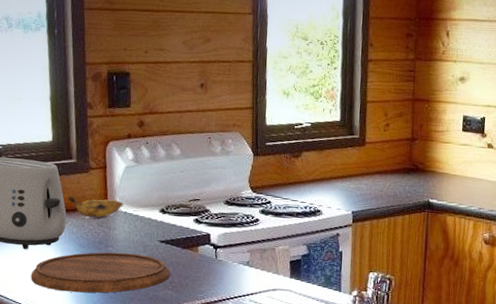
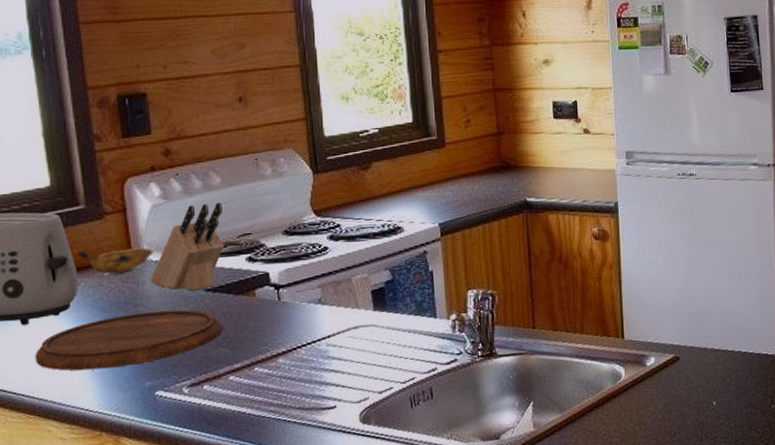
knife block: none [119,170,179,241] -> present [150,202,224,291]

